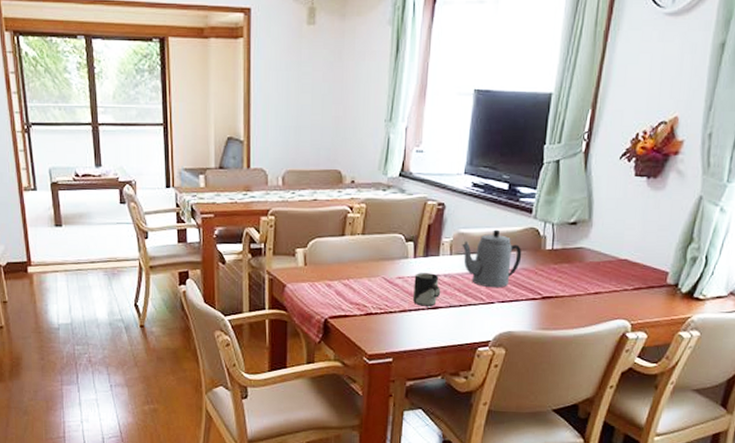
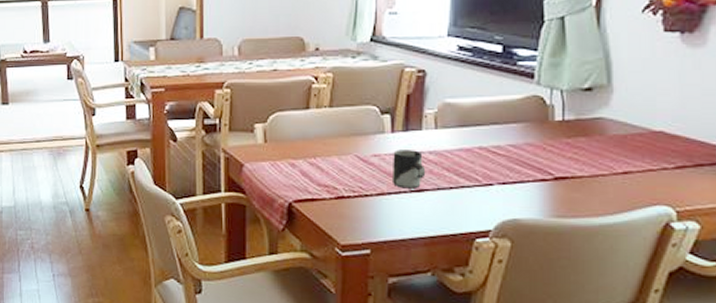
teapot: present [462,229,522,287] -> none [449,98,525,166]

